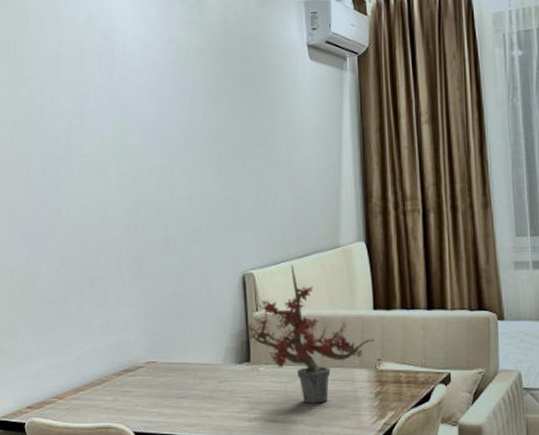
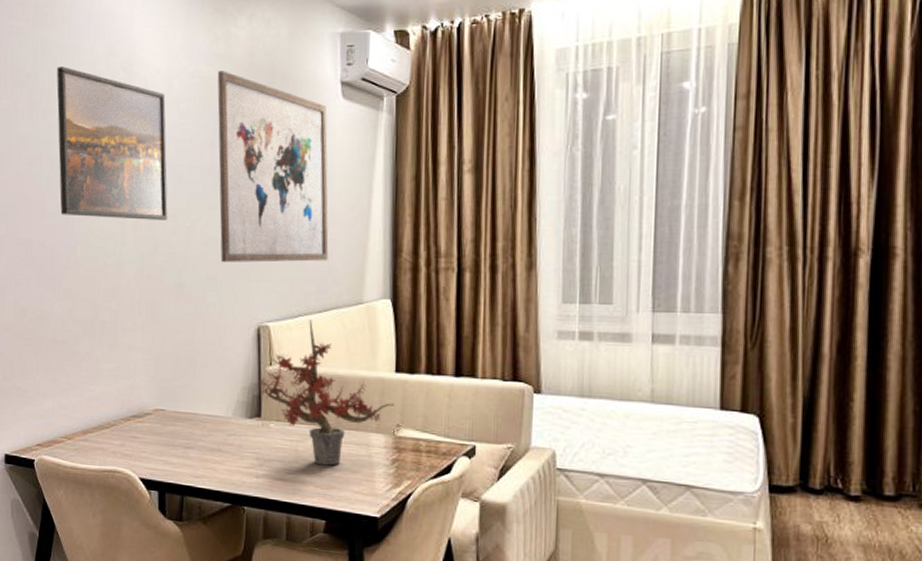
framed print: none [37,35,151,179] -> present [57,67,168,220]
wall art: none [192,37,305,215] -> present [217,71,329,263]

